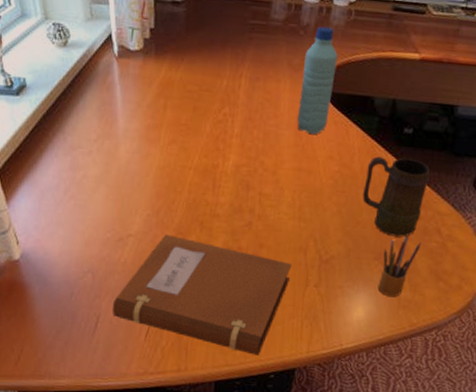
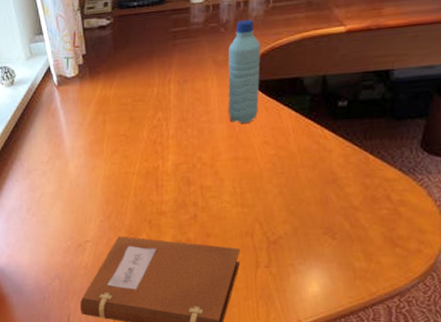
mug: present [362,156,431,237] -> none [303,130,372,209]
pencil box: present [378,234,421,297] -> none [330,205,371,269]

